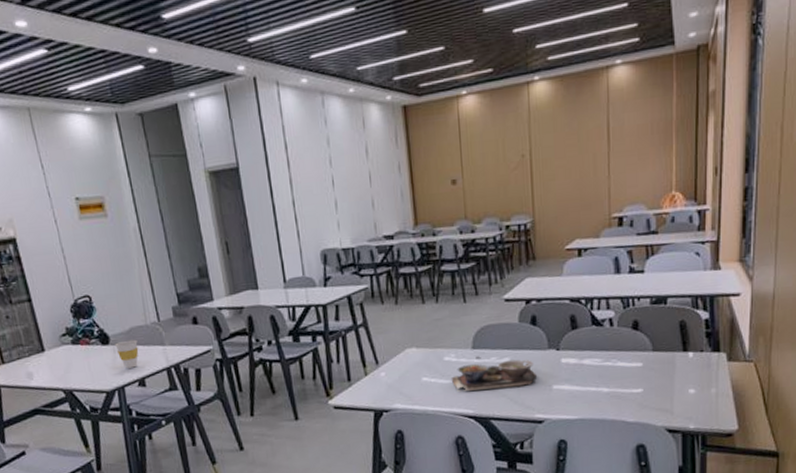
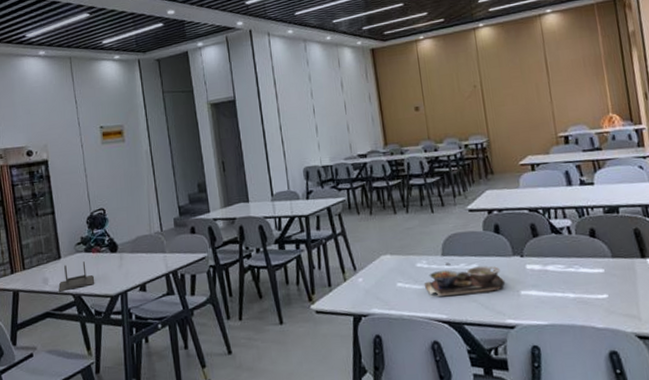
napkin holder: none [46,355,86,387] -> present [59,261,94,292]
cup: present [115,339,139,368] -> none [122,247,142,274]

